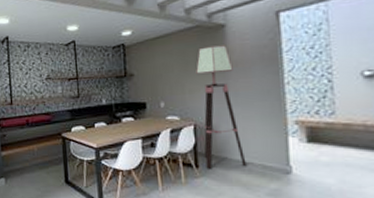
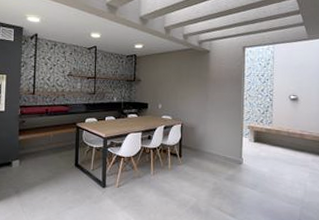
floor lamp: present [196,45,247,169] -> none [186,65,214,158]

